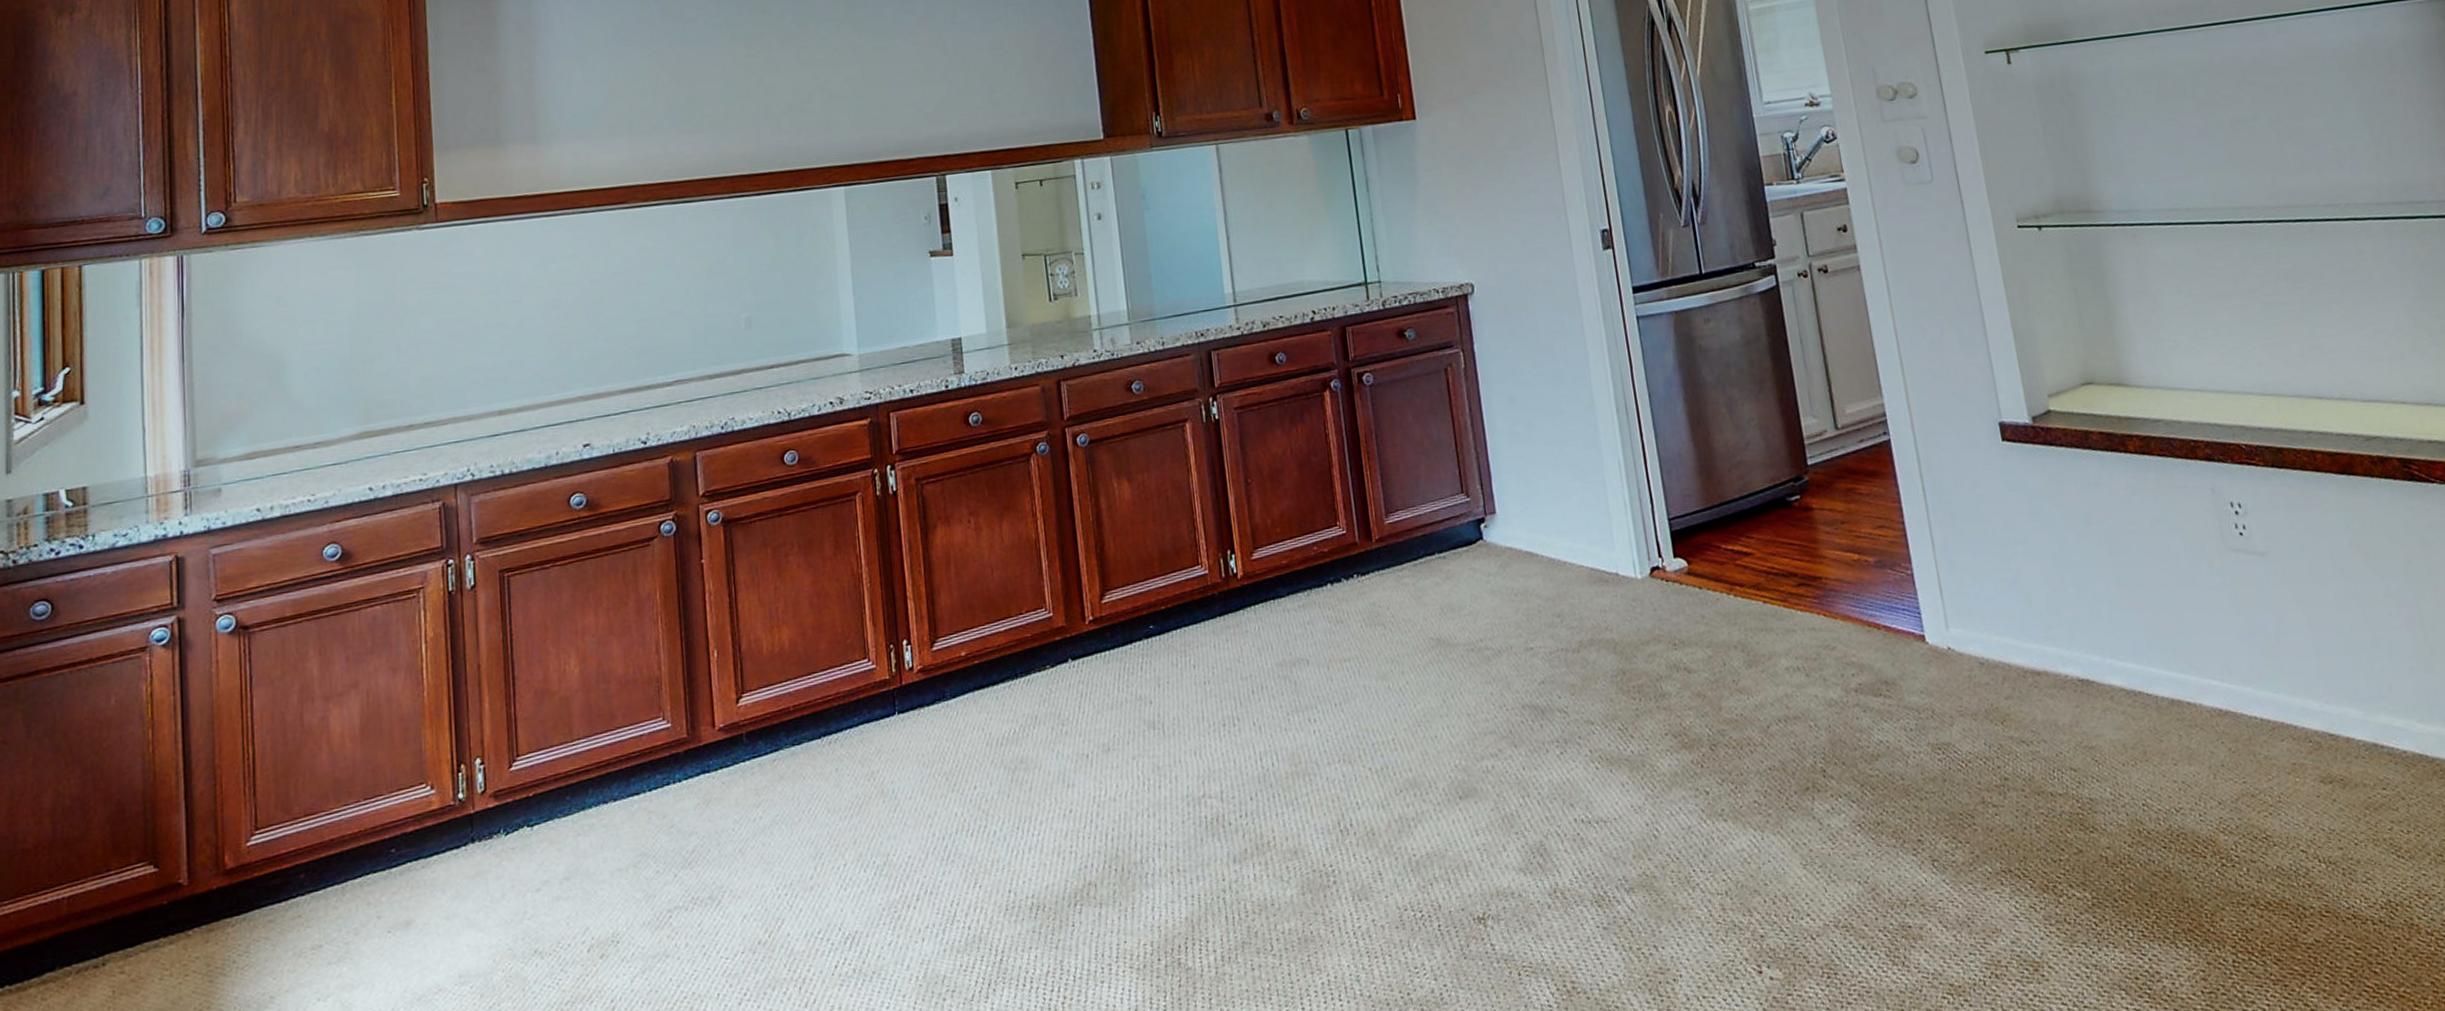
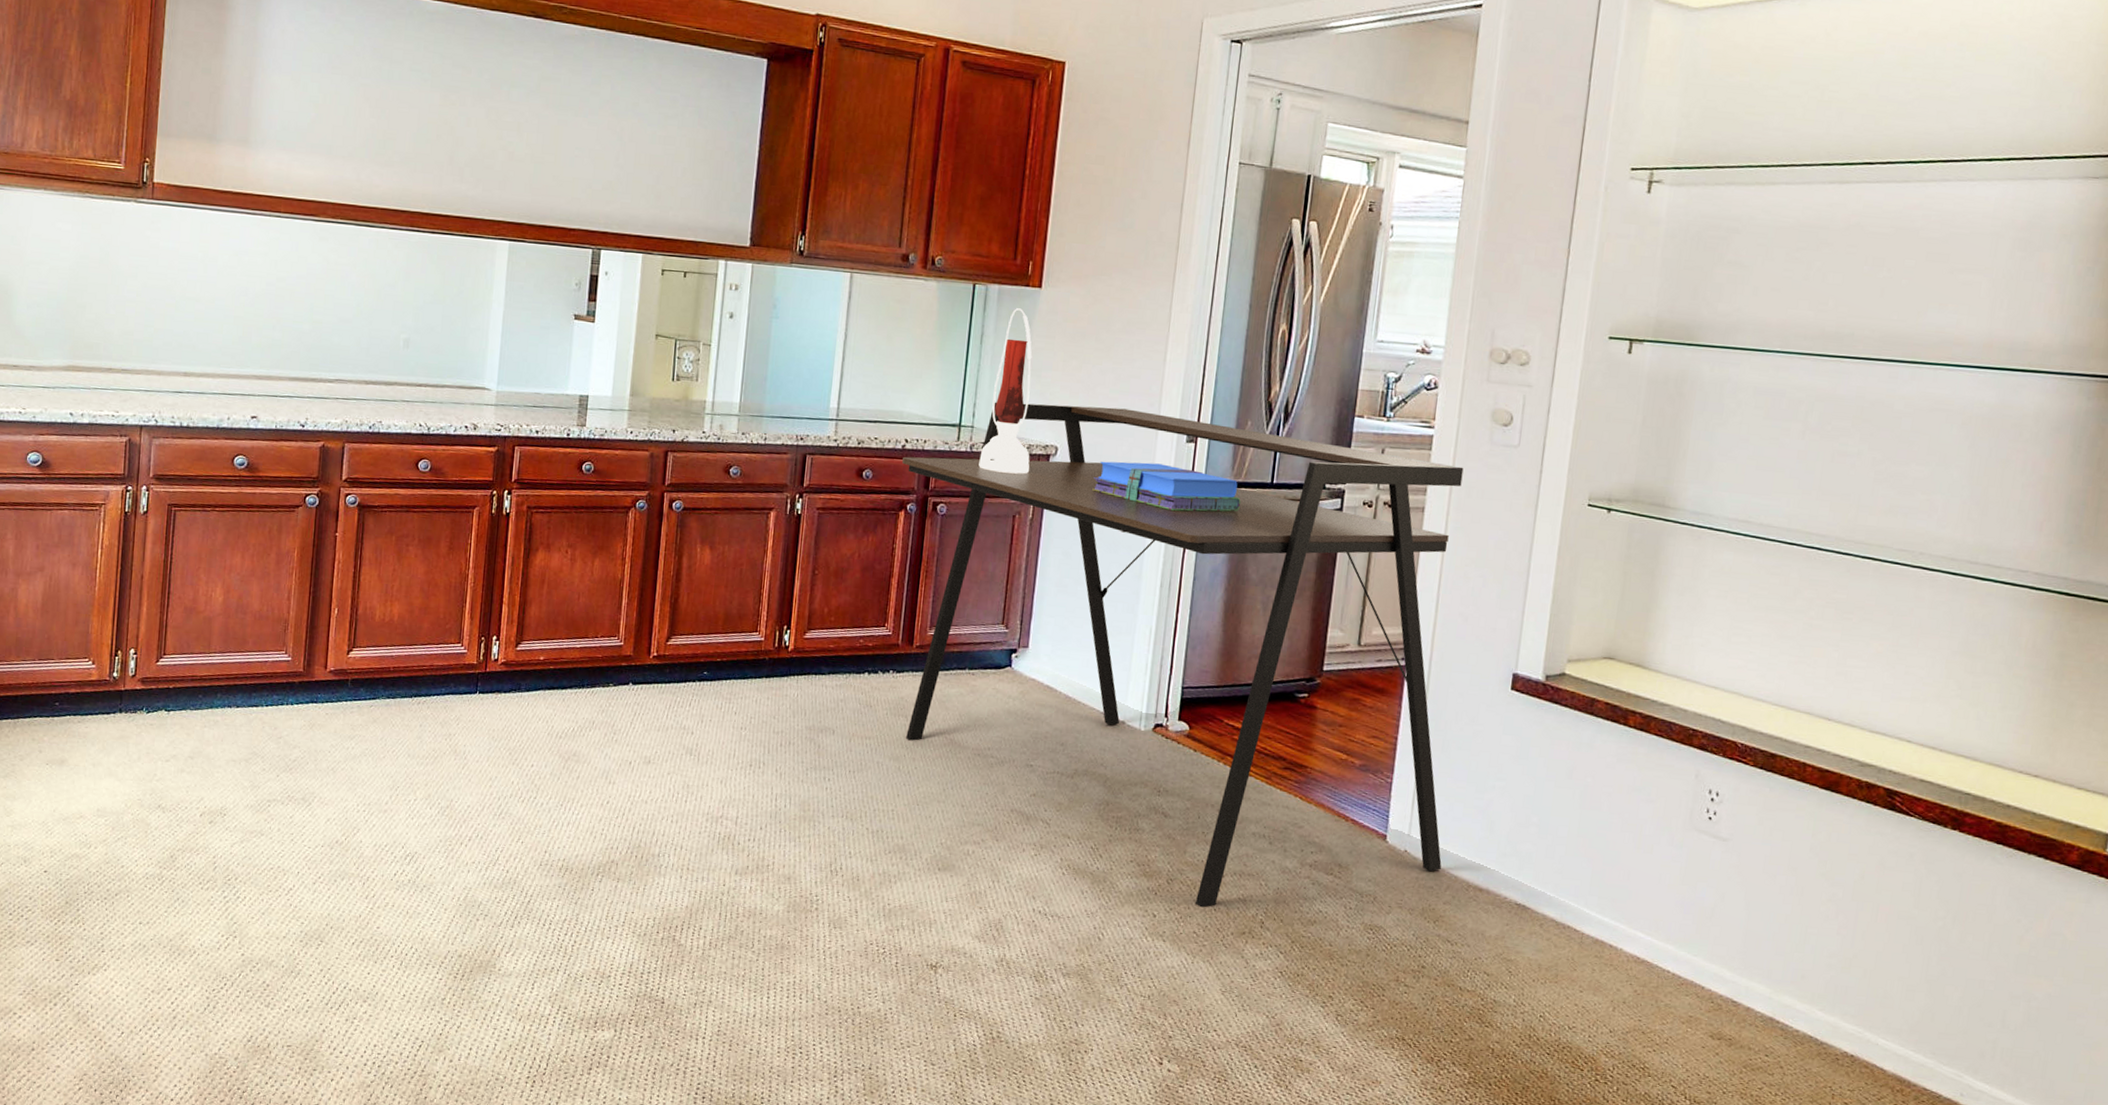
desk: none [1314,214,1992,770] -> present [902,402,1464,908]
table lamp: none [1390,145,1451,326] -> present [979,308,1032,474]
books: none [1518,277,1676,327] -> present [1092,461,1241,512]

